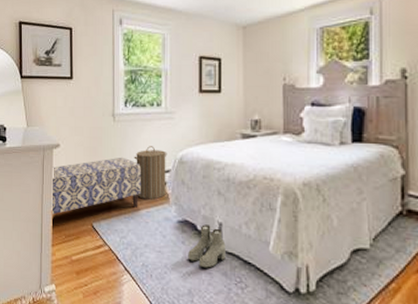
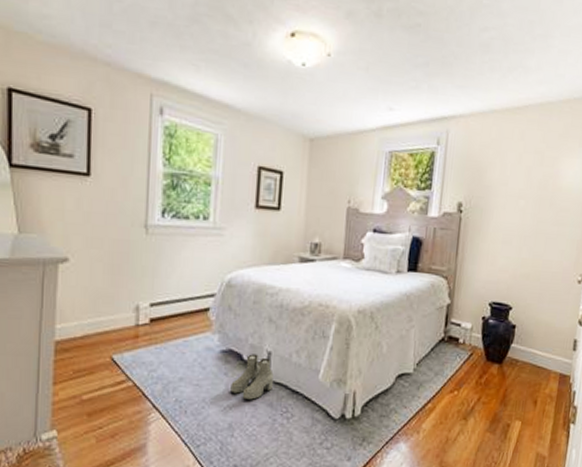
bench: present [53,157,141,215] -> none [55,277,179,346]
laundry hamper: present [134,146,167,200] -> none [170,265,213,327]

